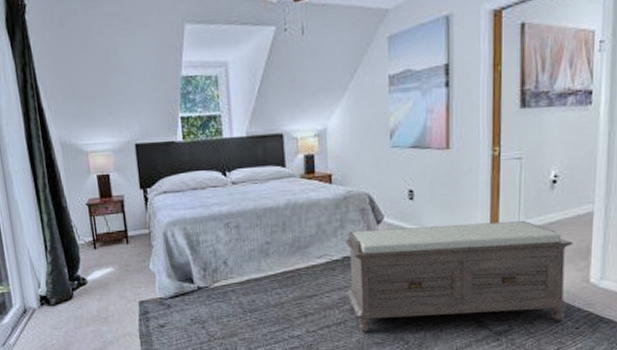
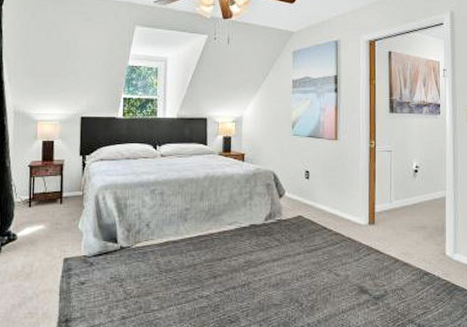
bench: present [344,221,573,332] -> none [251,201,432,294]

